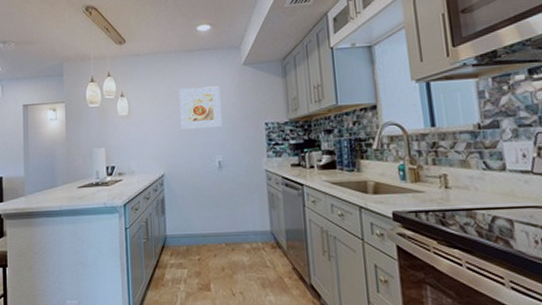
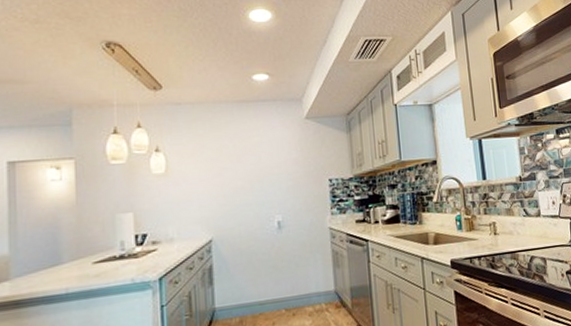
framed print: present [179,86,222,129] -> none [231,140,282,188]

